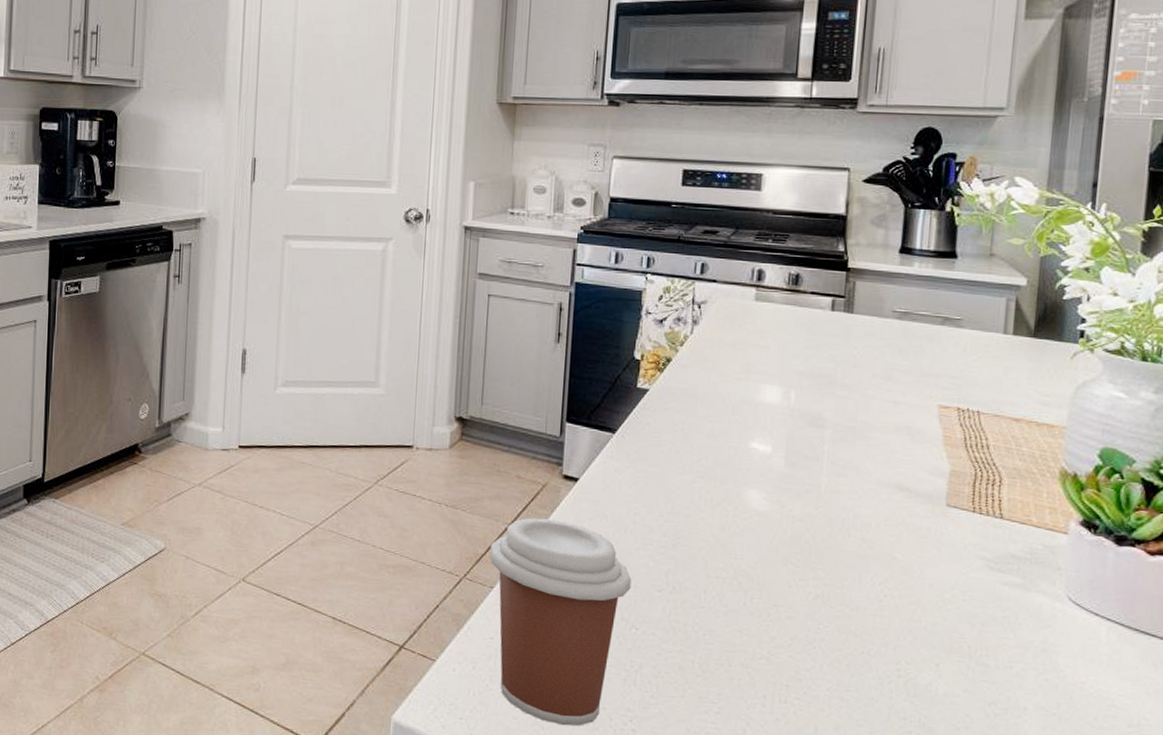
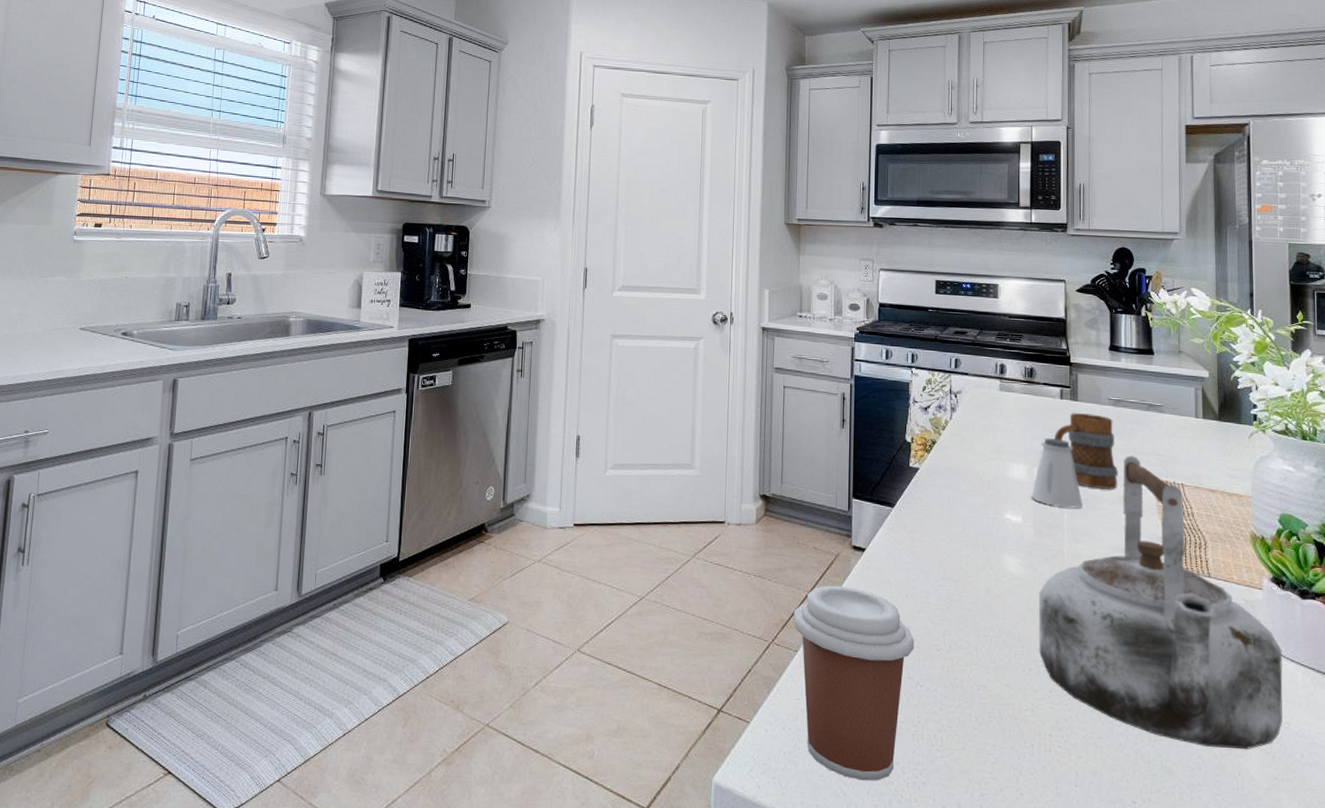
kettle: none [780,377,1086,710] -> present [1038,455,1283,750]
saltshaker: none [785,356,849,438] -> present [1031,438,1083,508]
mug: none [819,327,898,418] -> present [1054,413,1118,490]

